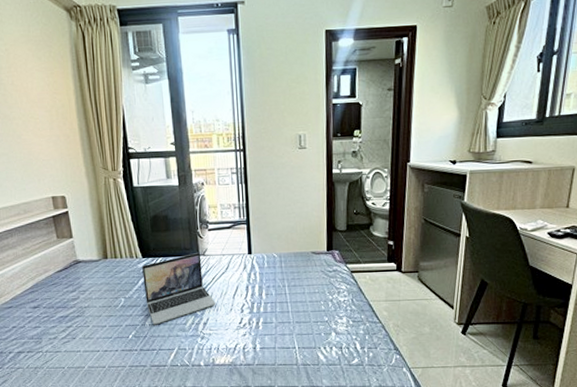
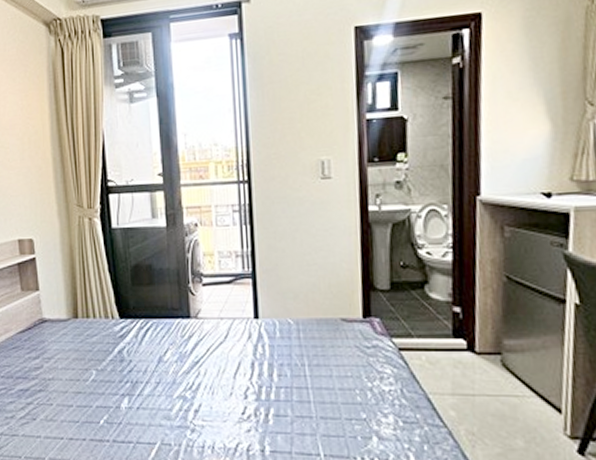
laptop: present [141,252,216,325] -> none [118,313,211,409]

